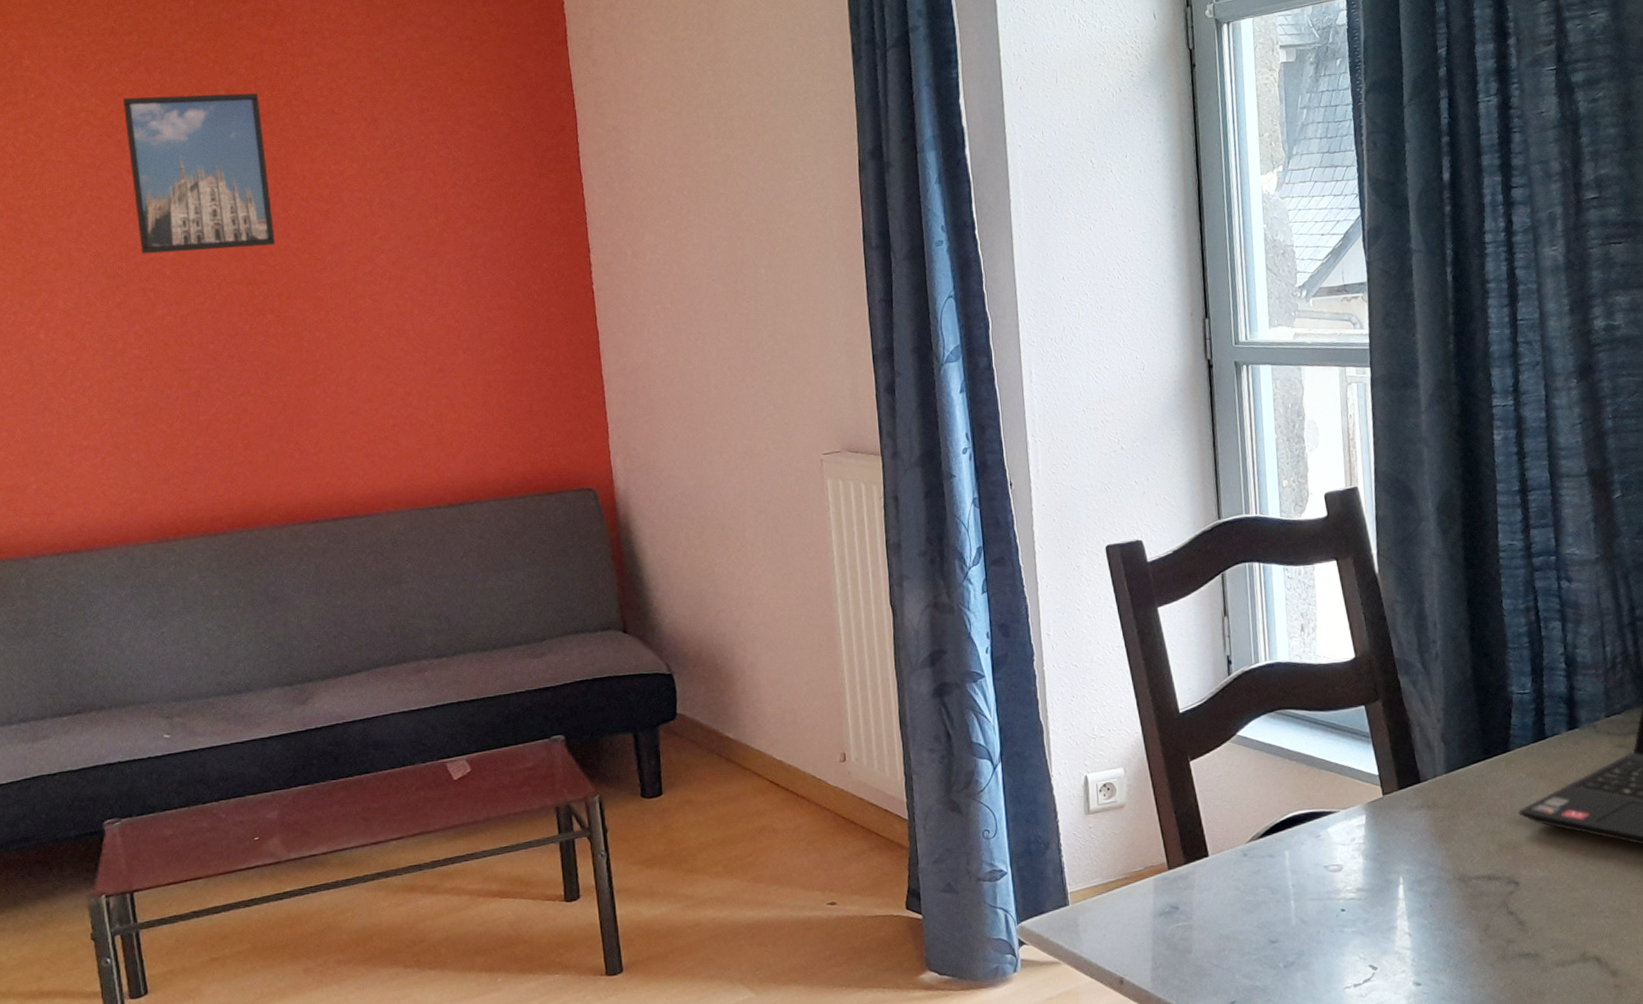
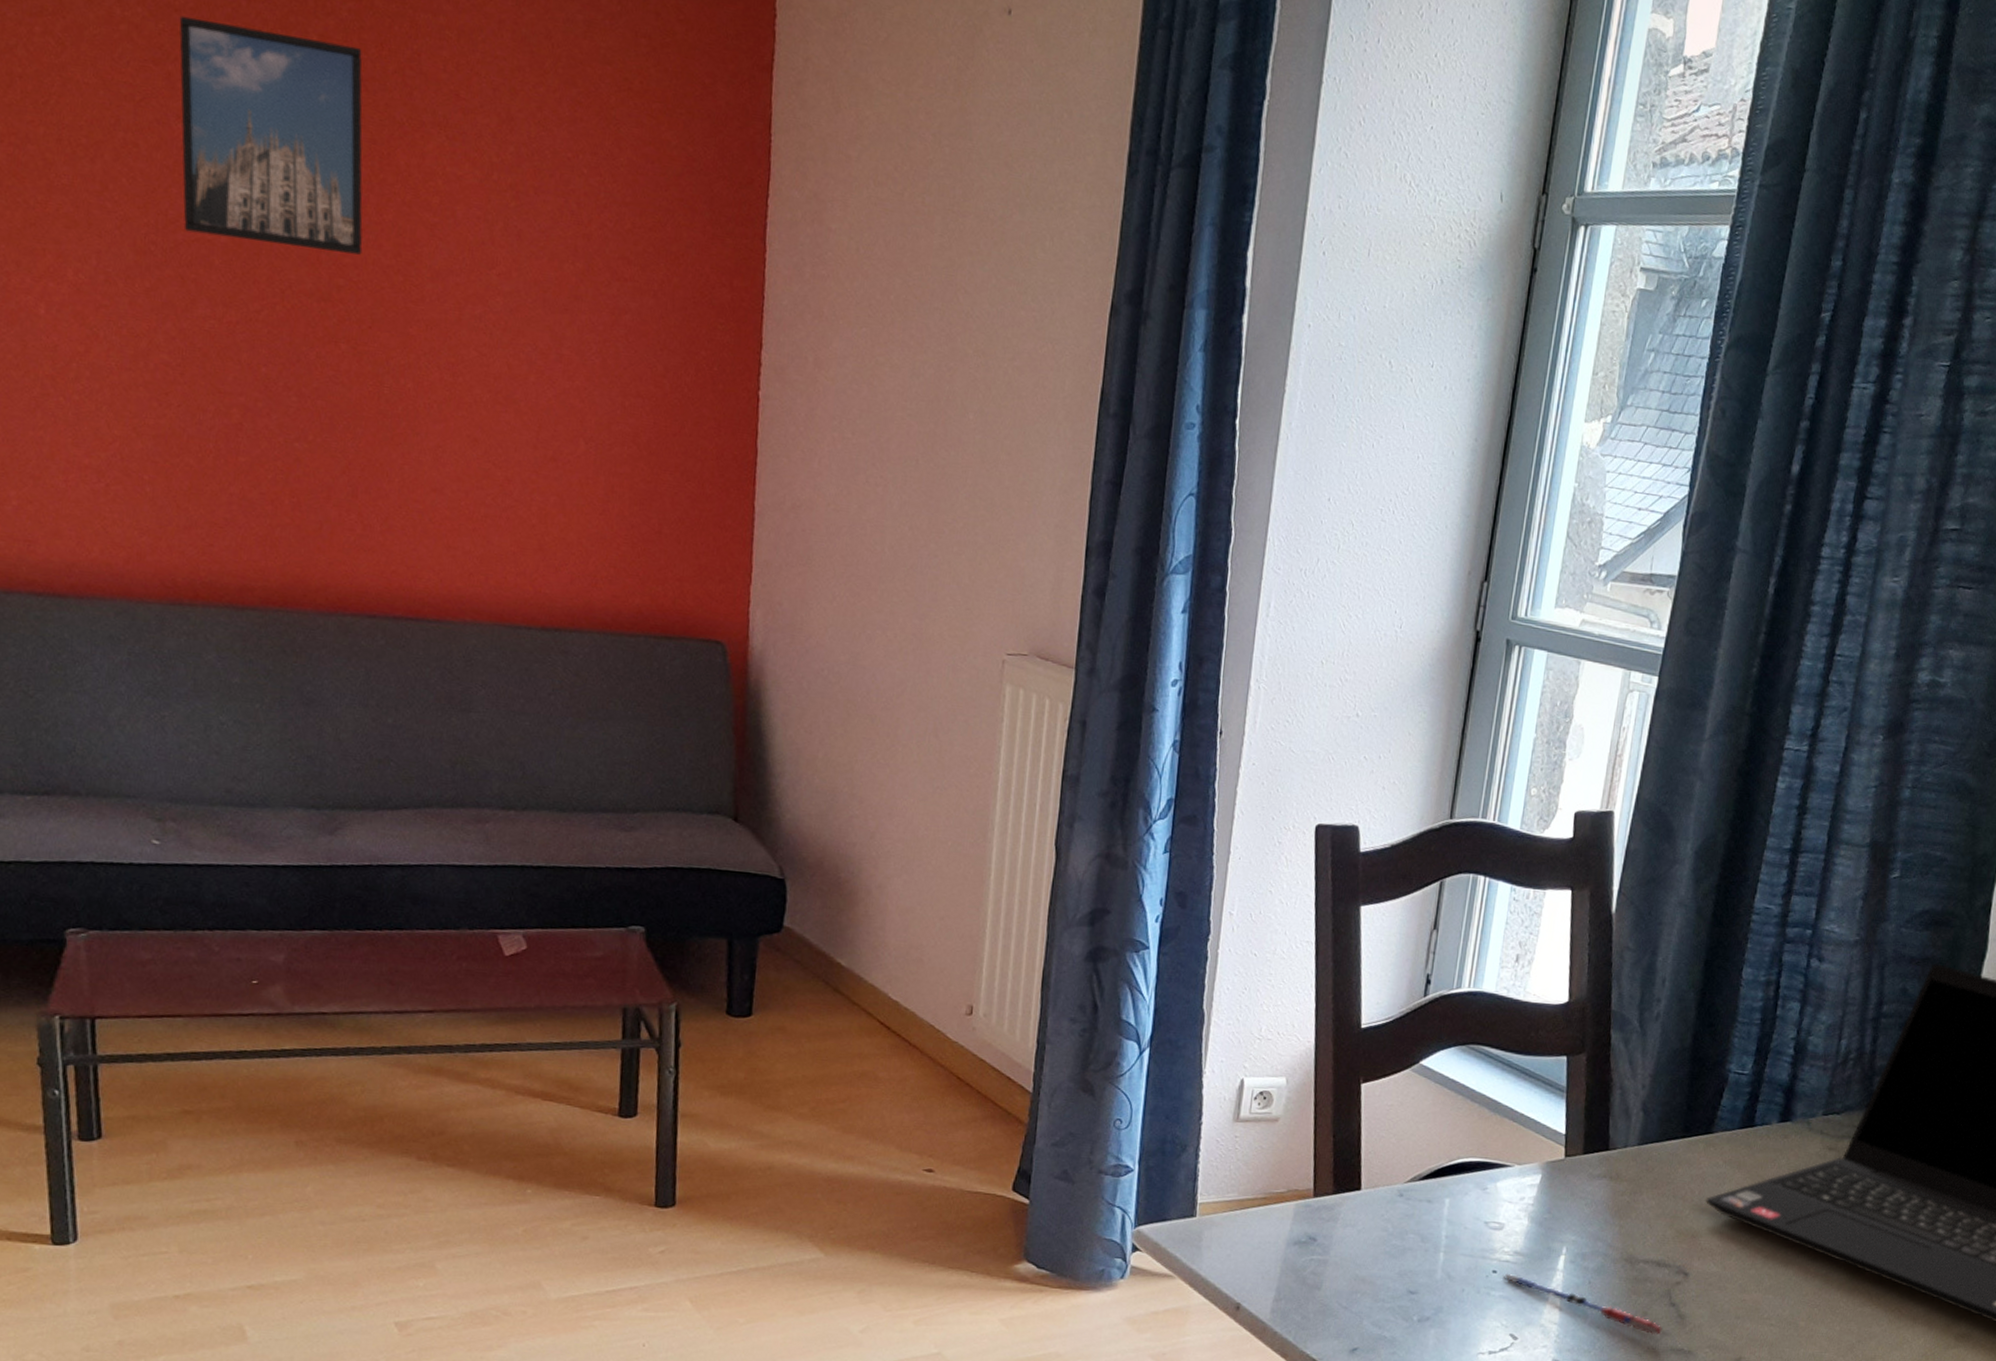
pen: none [1351,909,1508,945] -> present [1502,1273,1663,1336]

